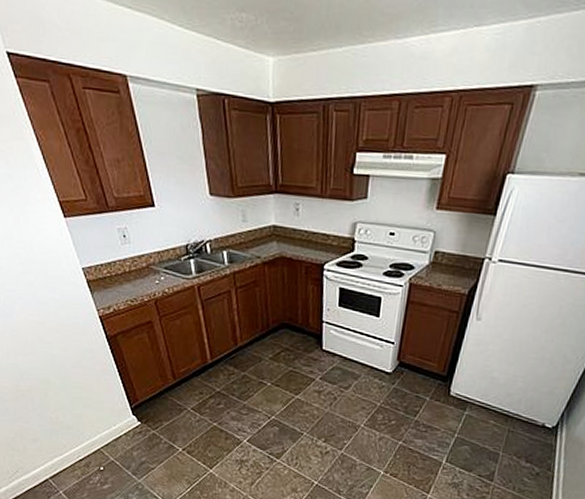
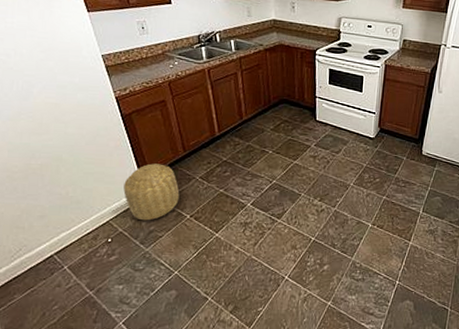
basket: none [113,391,171,452] -> present [123,163,180,221]

